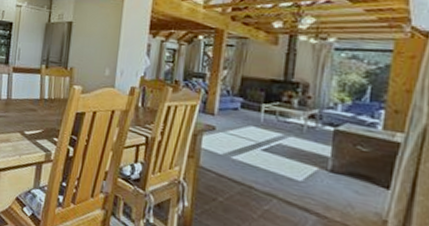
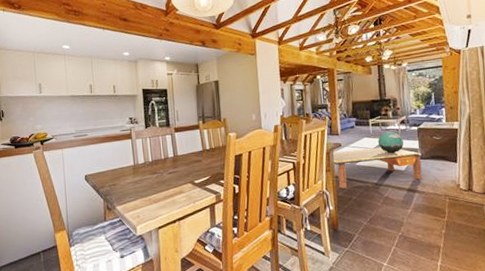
coffee table: none [198,134,336,200] -> present [331,147,423,188]
decorative globe: none [268,124,309,155] -> present [377,131,404,153]

